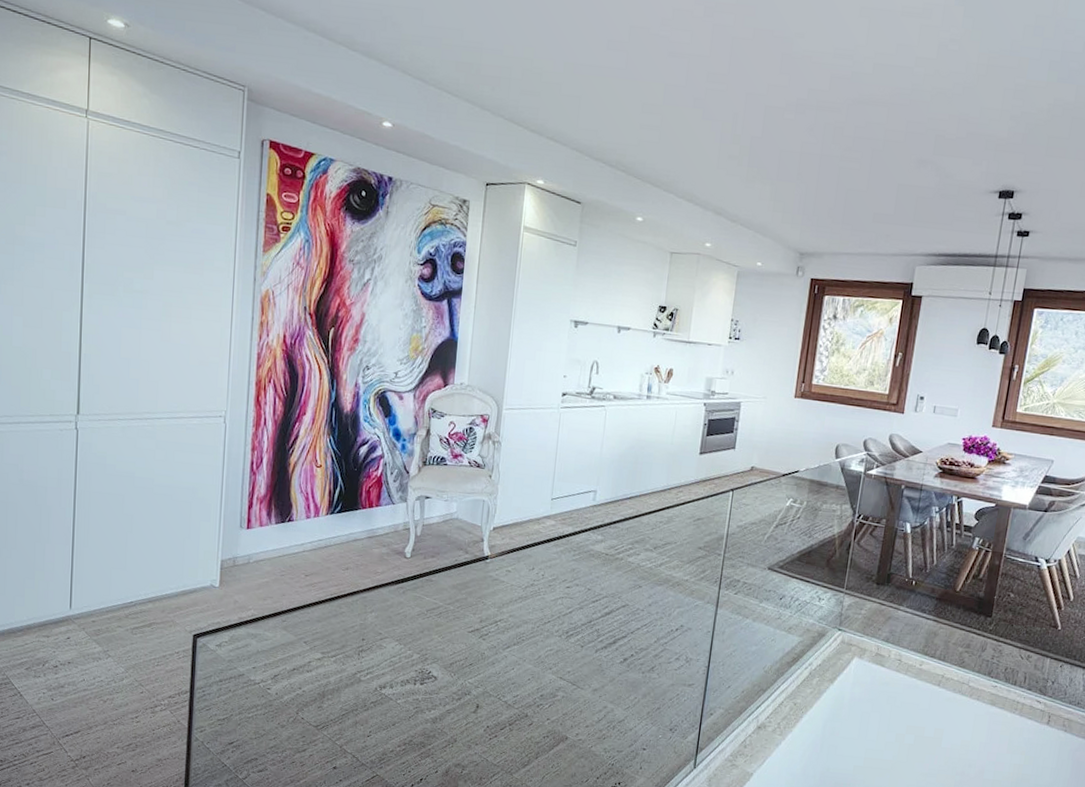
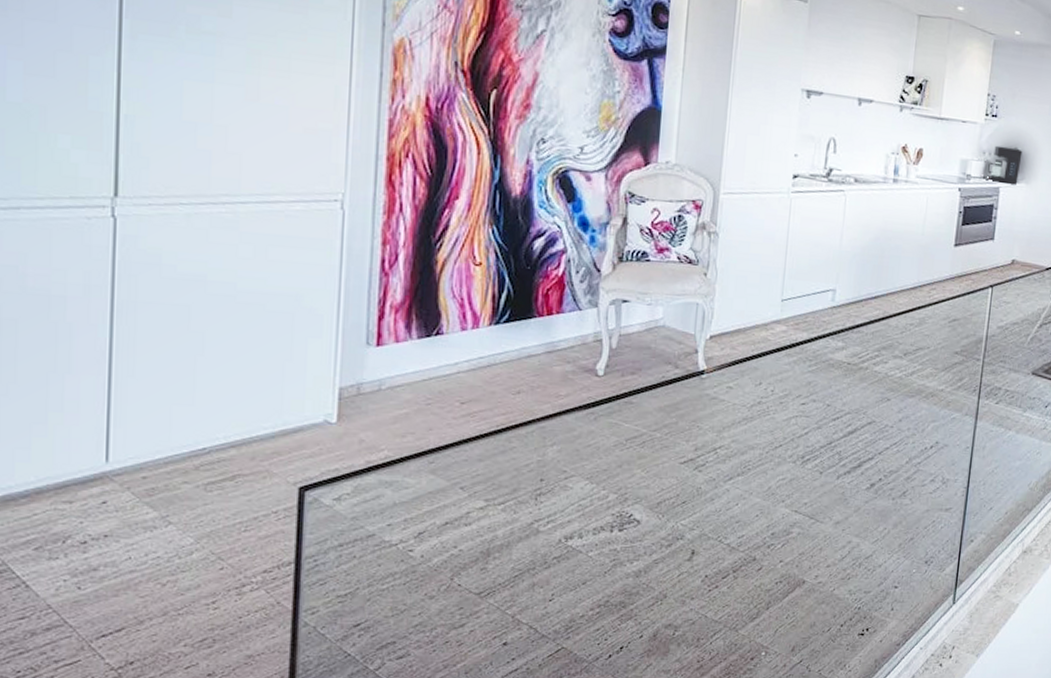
coffee maker: none [730,365,762,400] -> present [987,145,1023,186]

